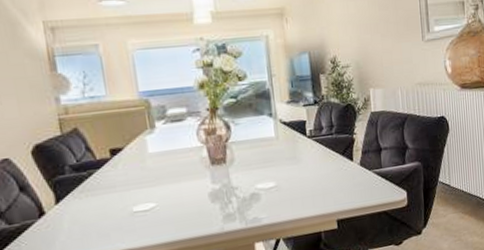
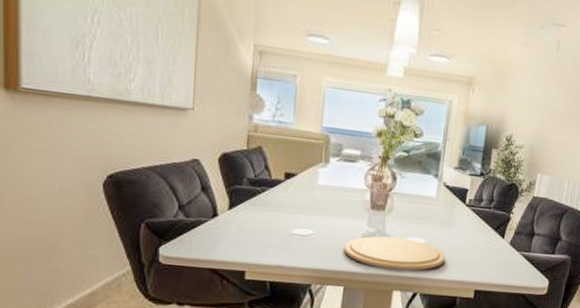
plate: none [191,185,300,224] -> present [343,236,445,271]

